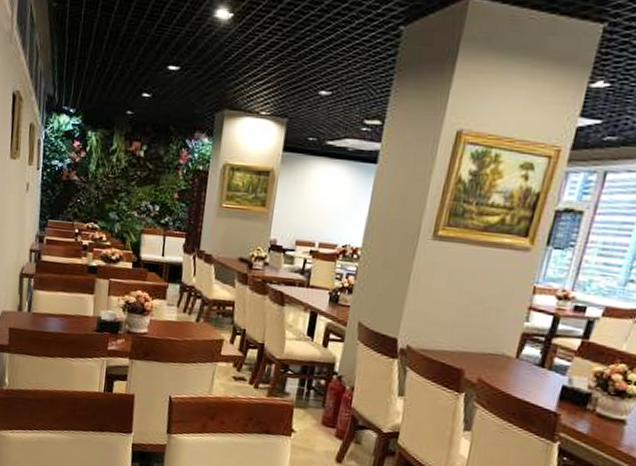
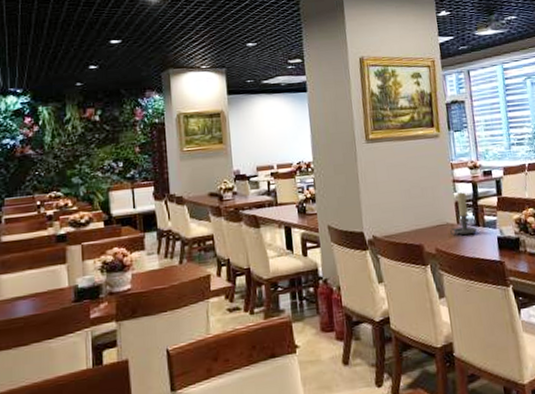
candle holder: none [503,323,541,375] -> present [450,192,477,236]

